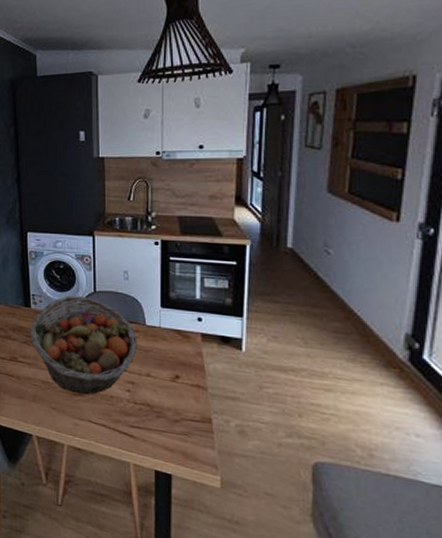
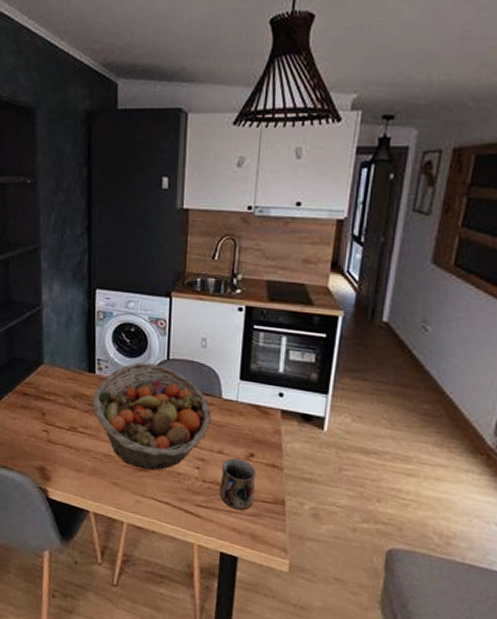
mug: none [150,380,182,430] -> present [219,458,255,511]

